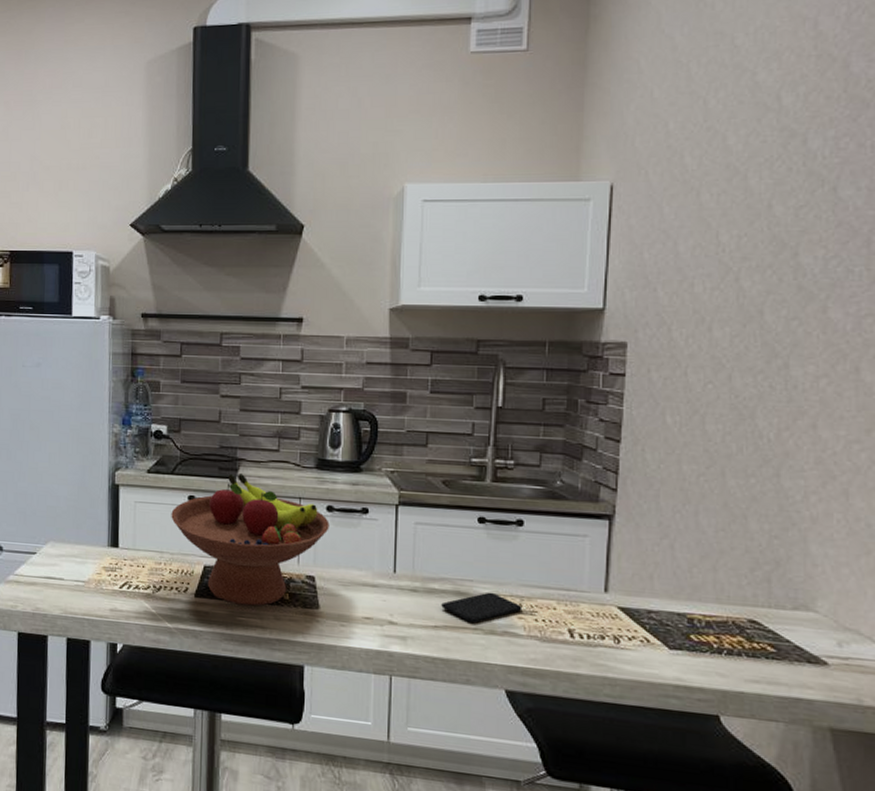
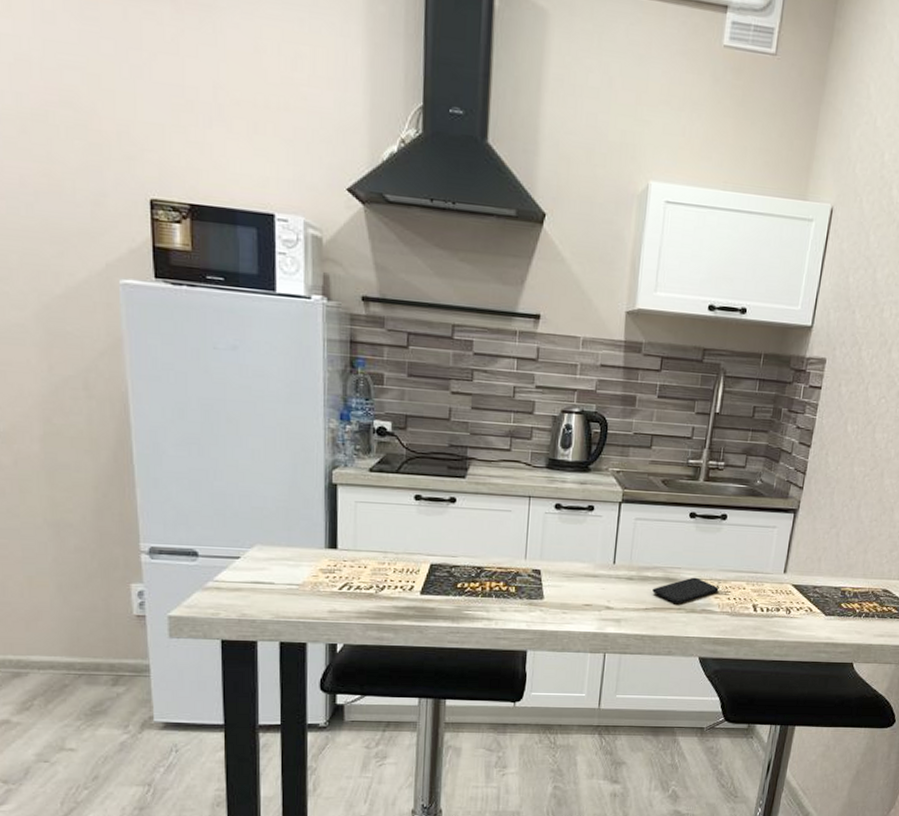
fruit bowl: present [171,472,330,607] -> none [396,472,557,600]

